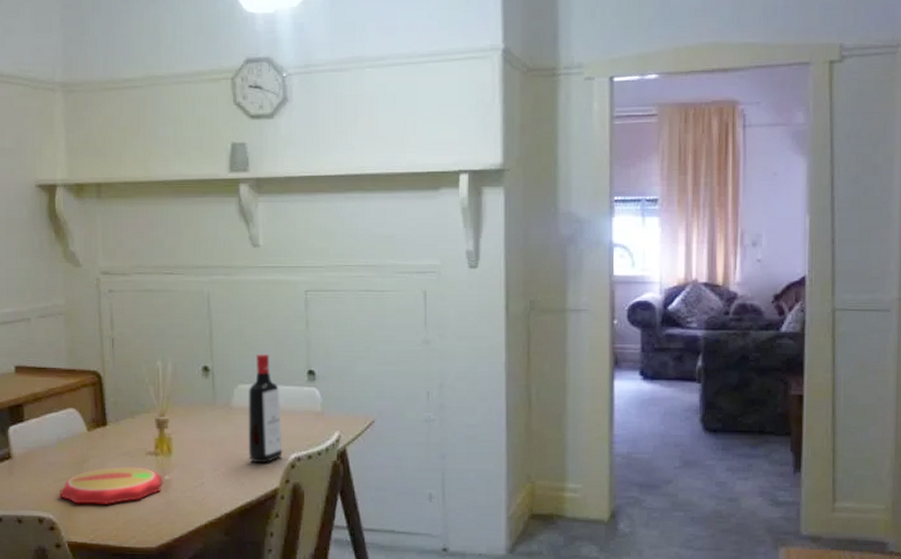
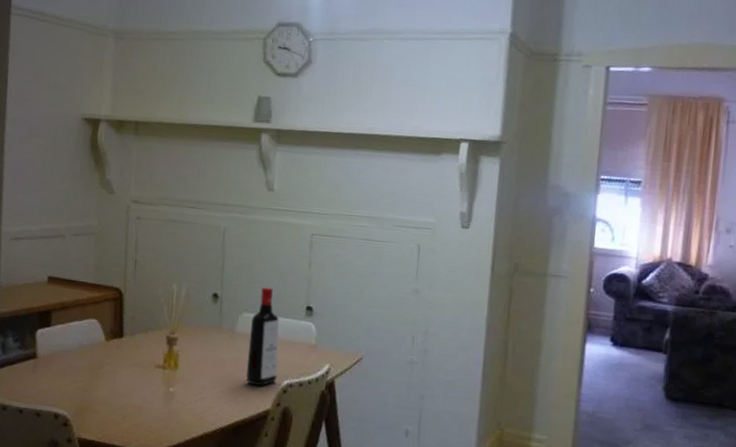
plate: present [60,466,164,504] -> none [75,375,168,408]

